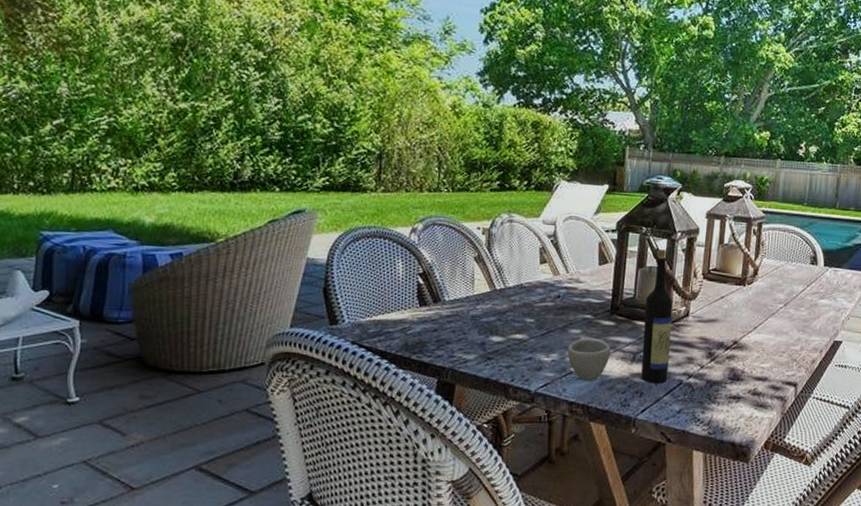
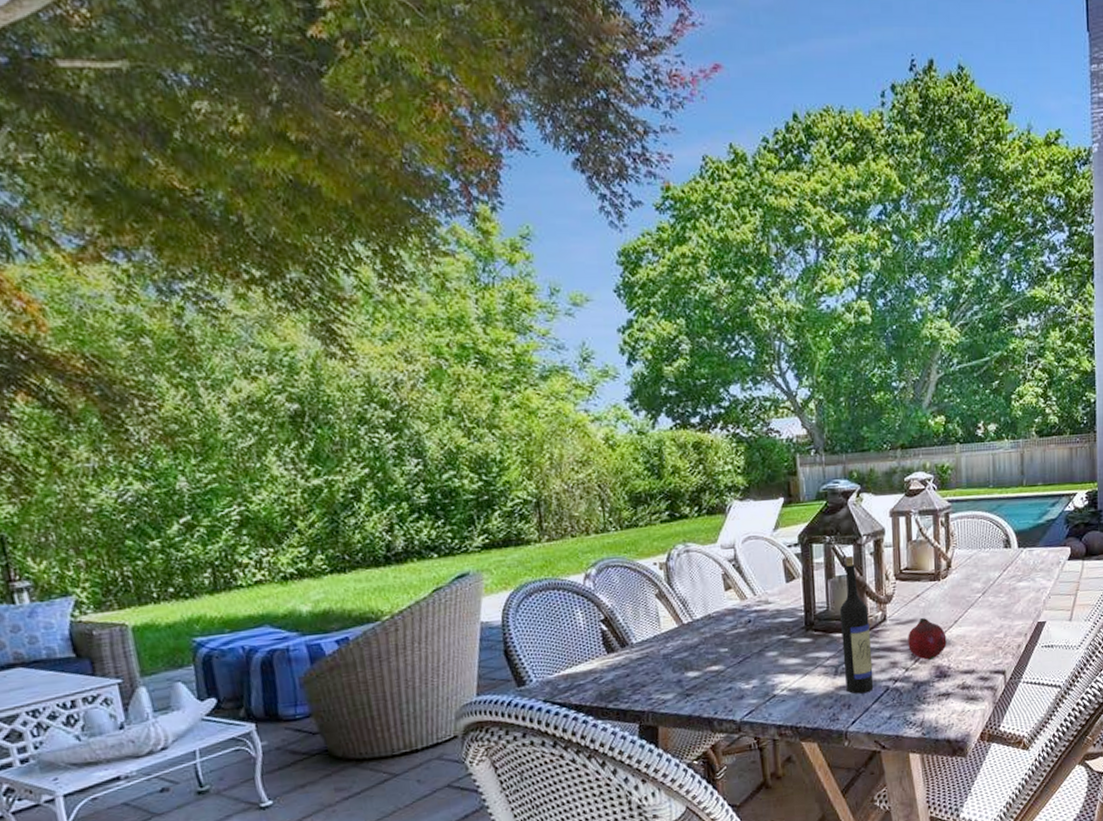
cup: present [567,338,611,381] -> none [767,658,812,702]
fruit: none [706,318,745,361] -> present [908,617,947,660]

